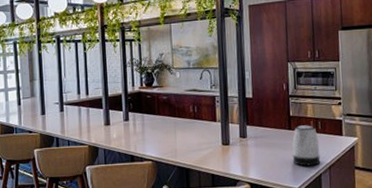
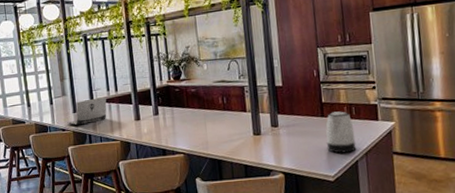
laptop computer: none [35,100,77,128] -> present [67,97,107,126]

